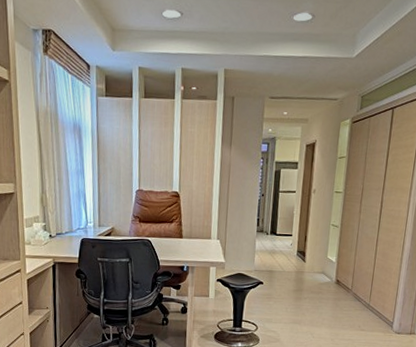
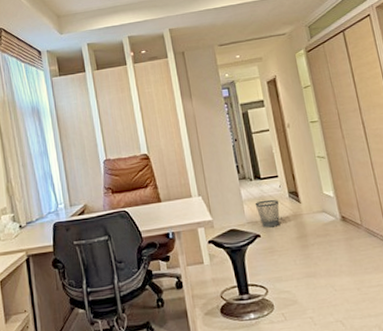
wastebasket: none [265,253,286,278] -> present [255,199,280,228]

